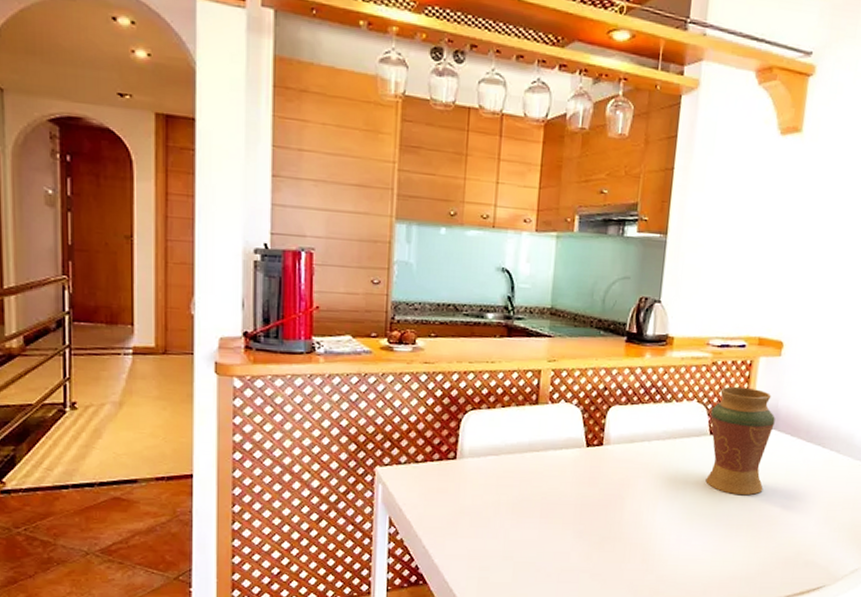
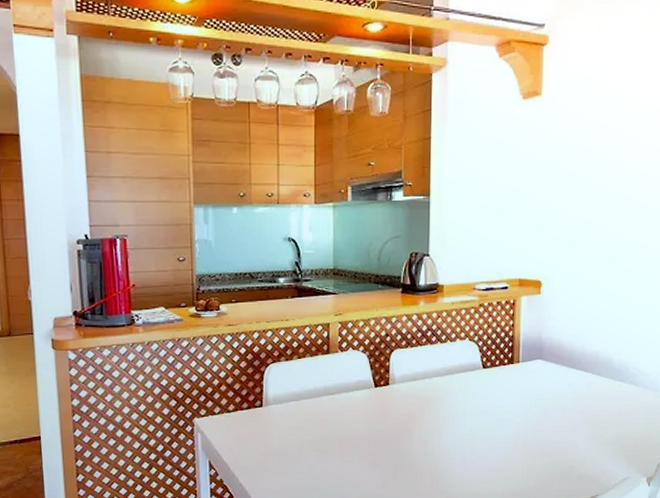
decorative vase: present [705,386,775,496] -> none [482,324,540,420]

